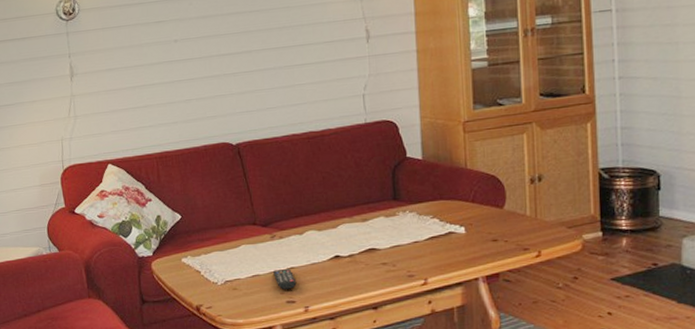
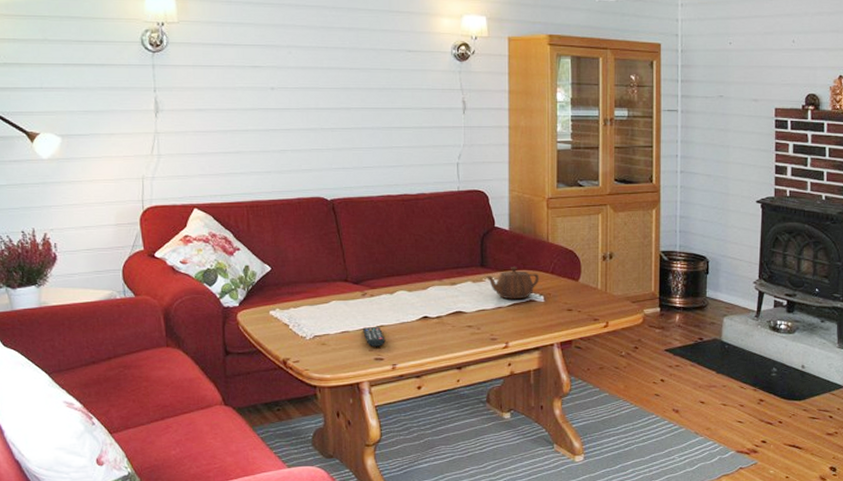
teapot: none [399,197,459,233] -> present [486,267,540,300]

